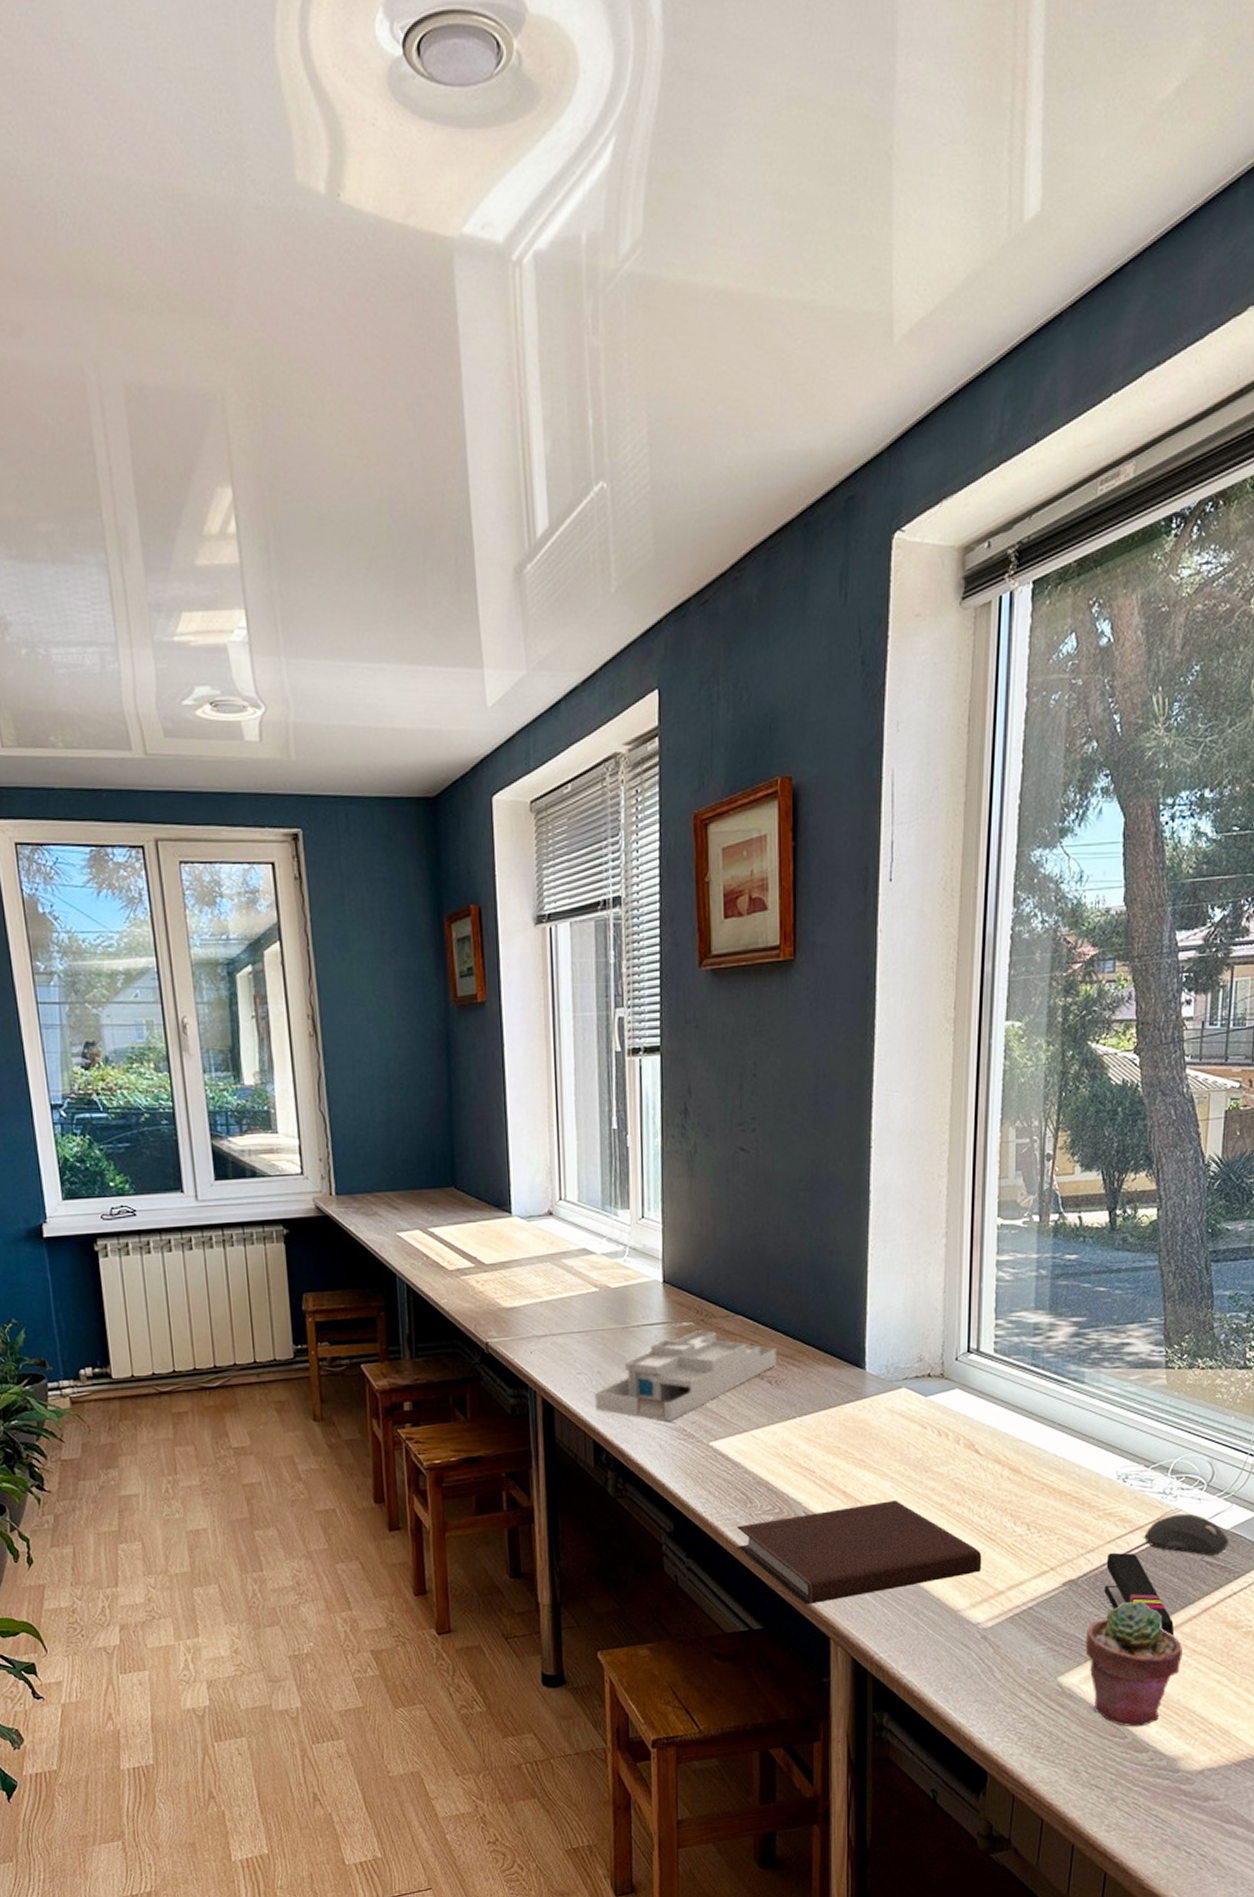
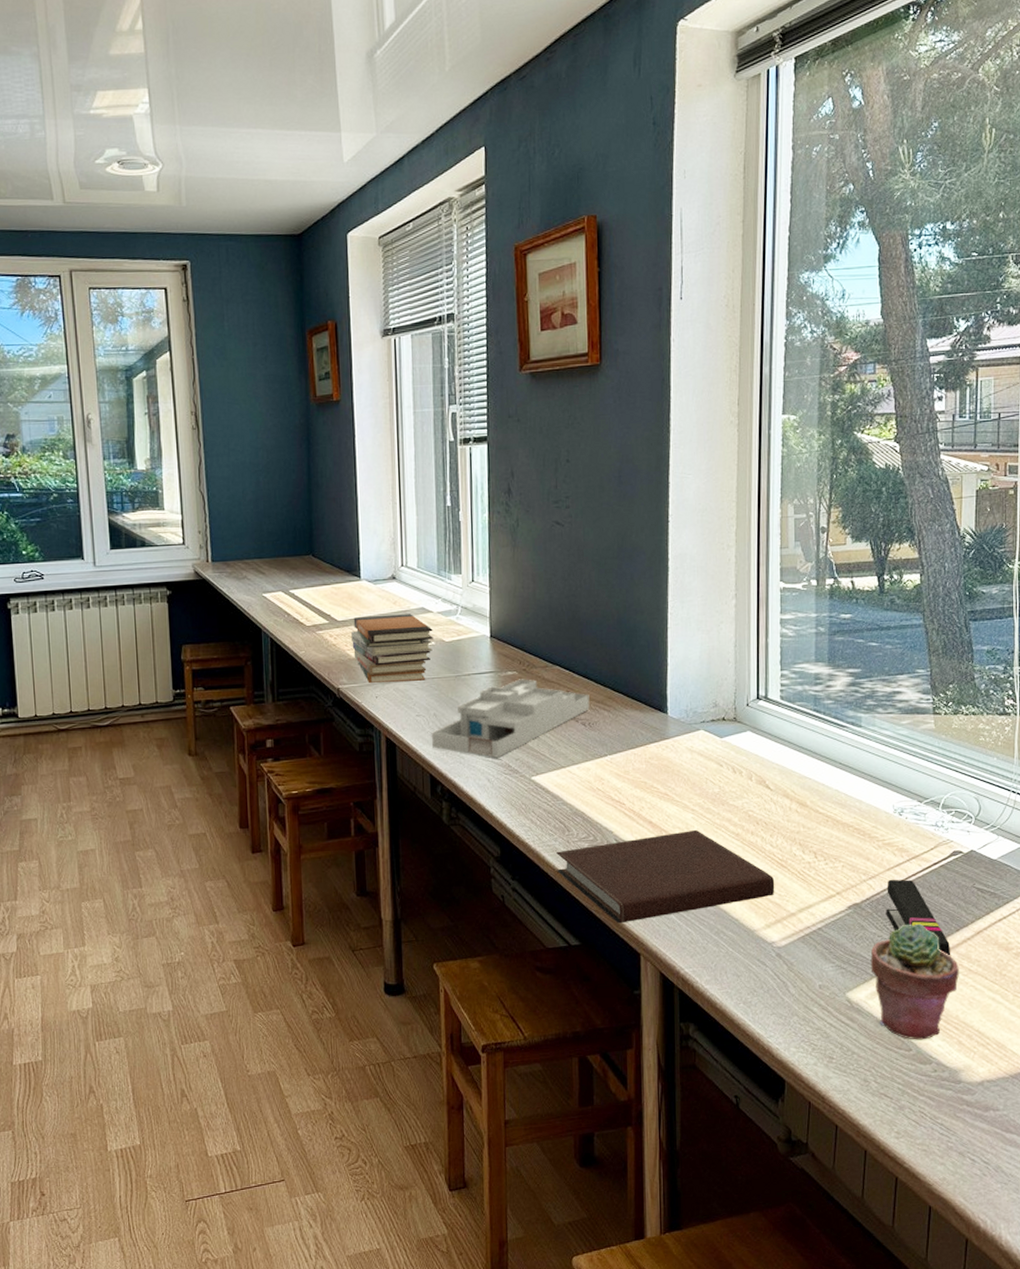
book stack: none [501,1256,597,1336] -> present [351,614,433,683]
computer mouse: present [1144,1513,1229,1555] -> none [920,844,997,883]

